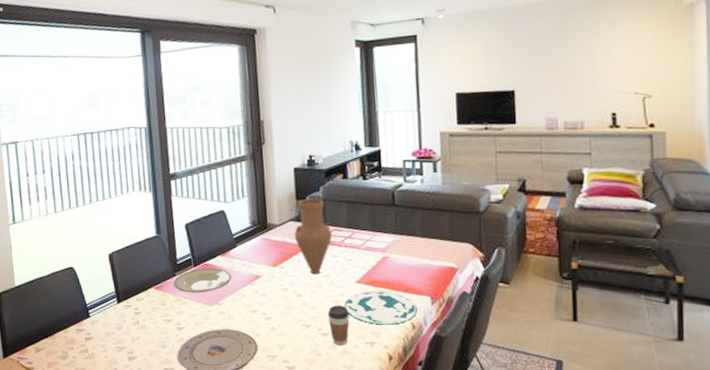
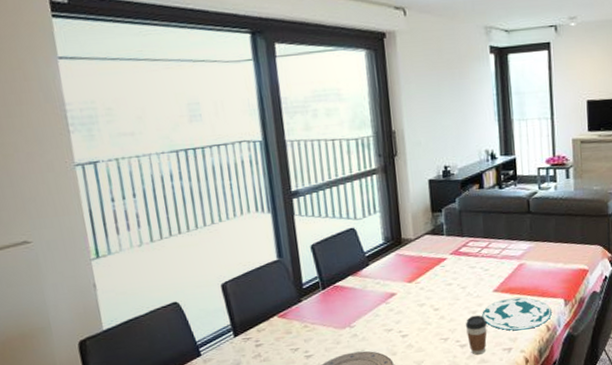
plate: present [173,267,232,293] -> none [299,289,365,318]
vase: present [294,198,333,275] -> none [430,210,469,287]

